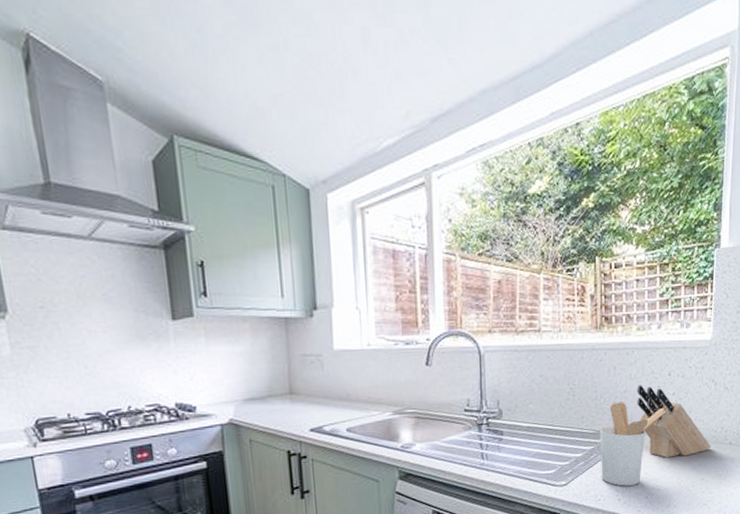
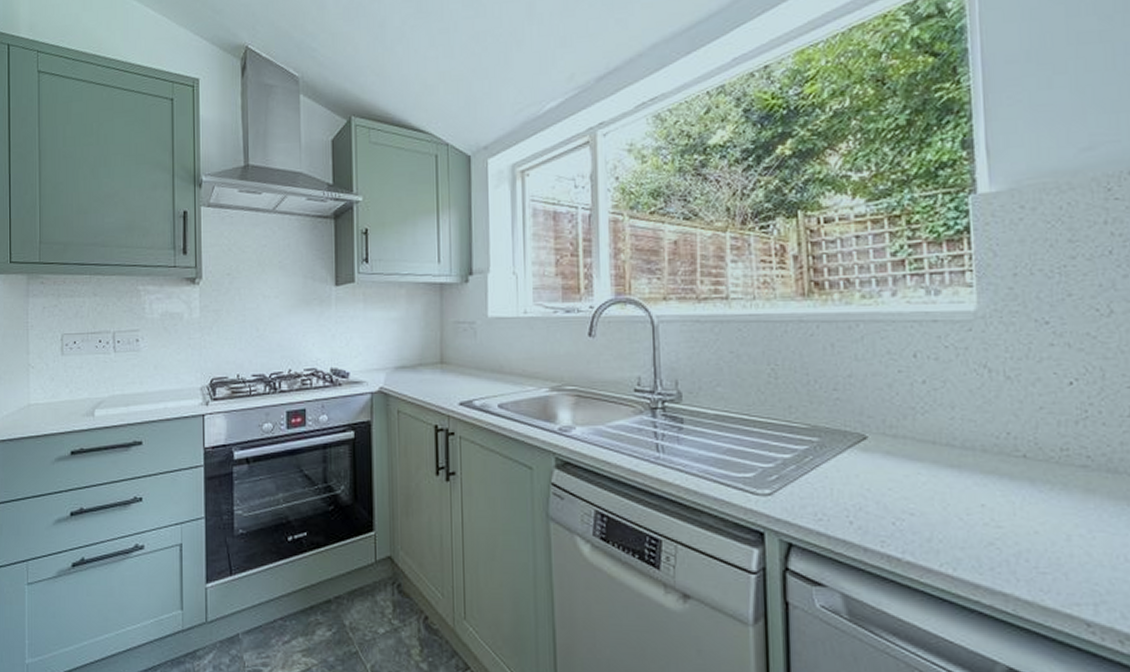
utensil holder: present [599,402,666,486] -> none [815,389,914,504]
knife block: present [637,385,711,458] -> none [867,368,993,470]

